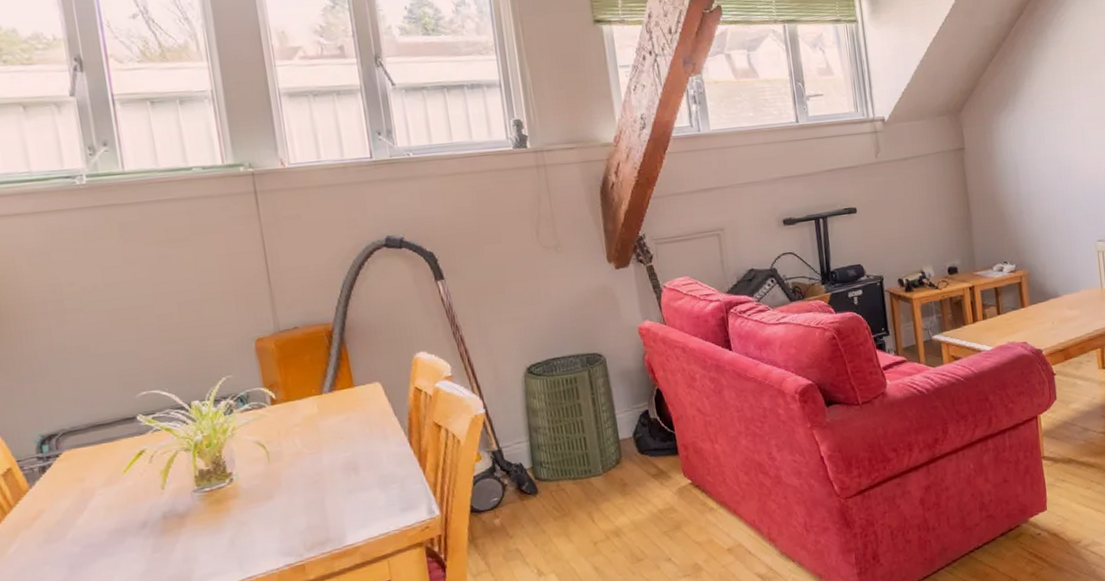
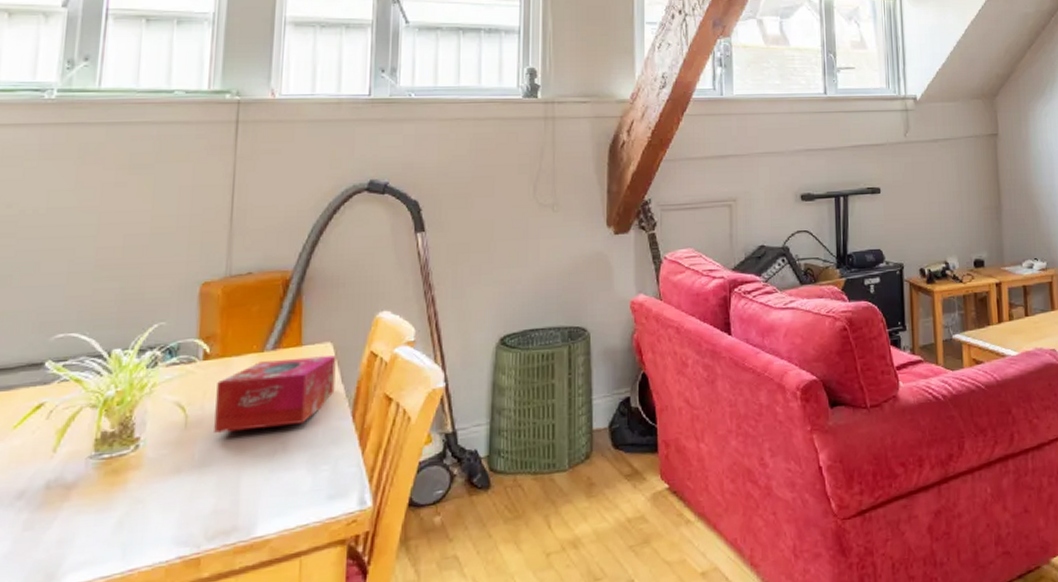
tissue box: none [288,393,390,464] -> present [214,355,336,433]

